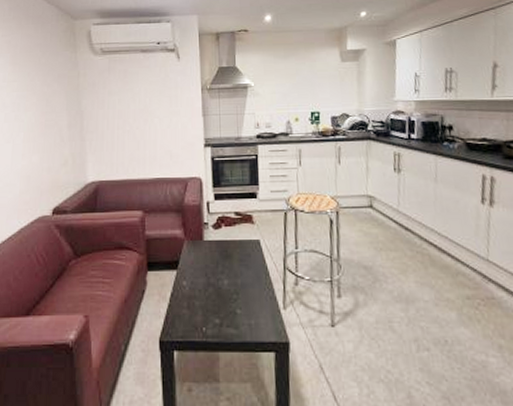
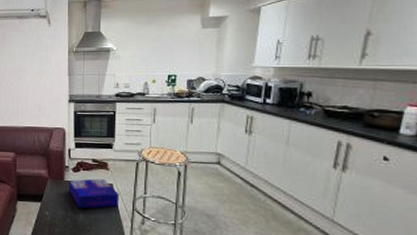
board game: none [209,234,269,274] -> present [68,178,120,209]

